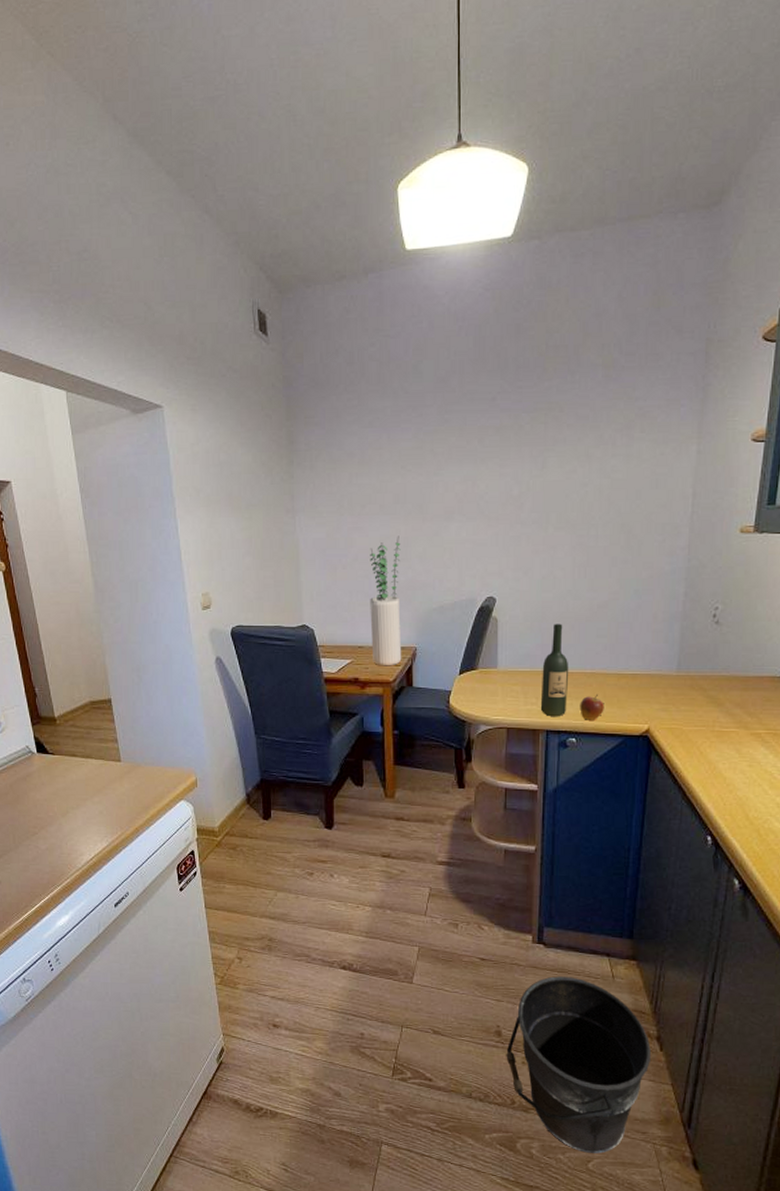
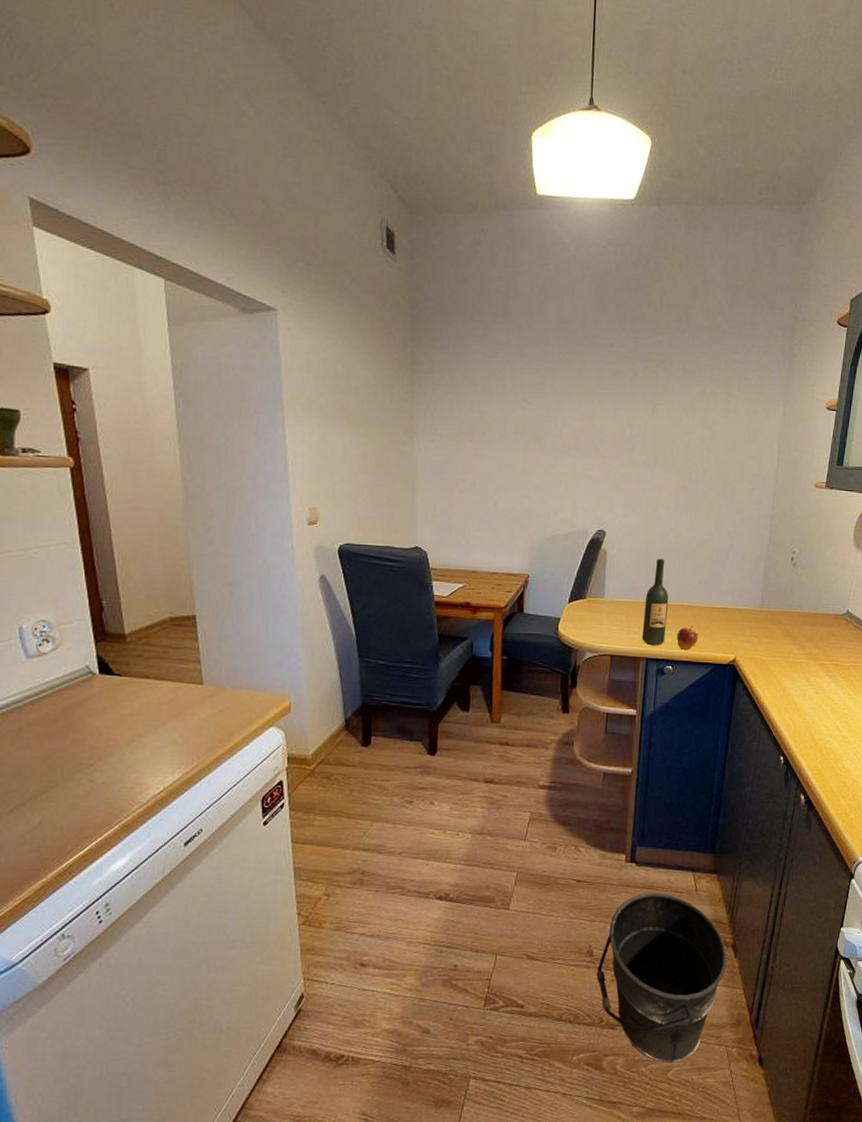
vase: present [370,535,402,666] -> none [484,465,519,592]

